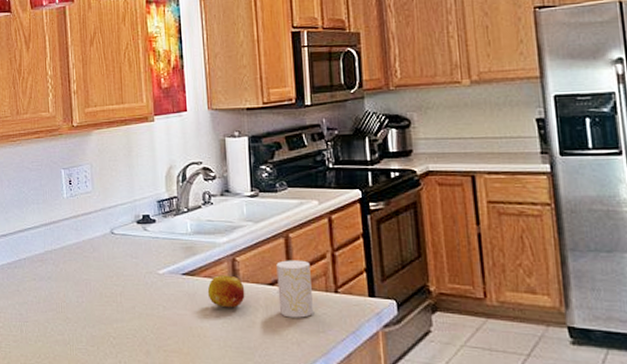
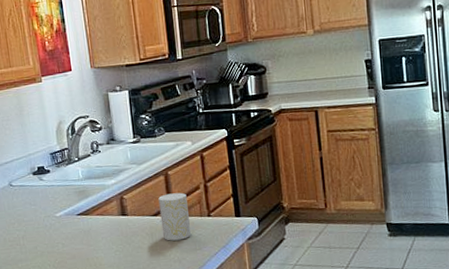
fruit: present [207,275,245,308] -> none [100,211,133,239]

